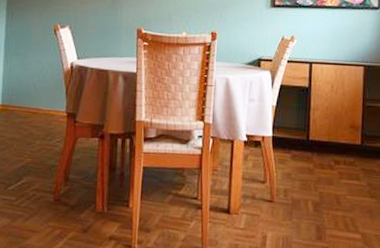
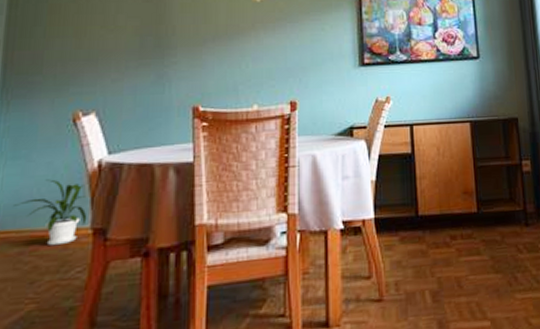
house plant: none [17,72,64,121] -> present [14,179,87,246]

